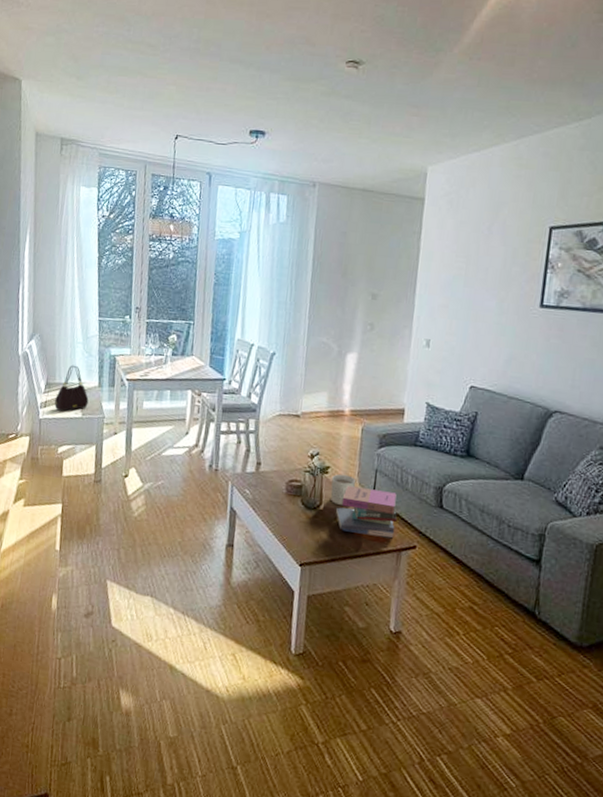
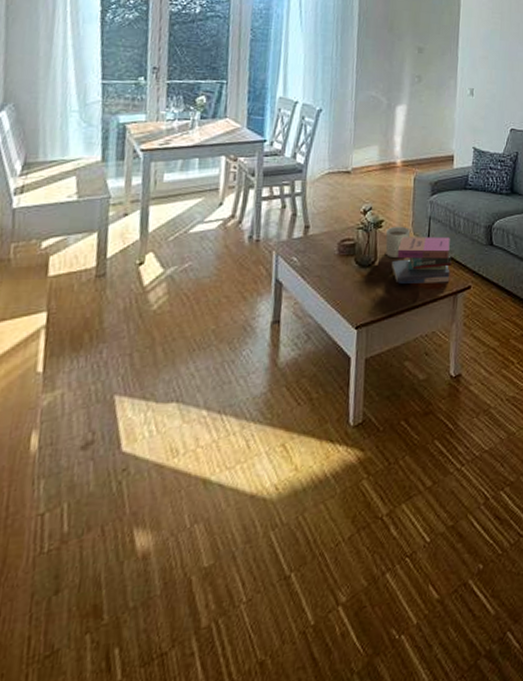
handbag: present [54,365,89,411] -> none [36,138,88,196]

